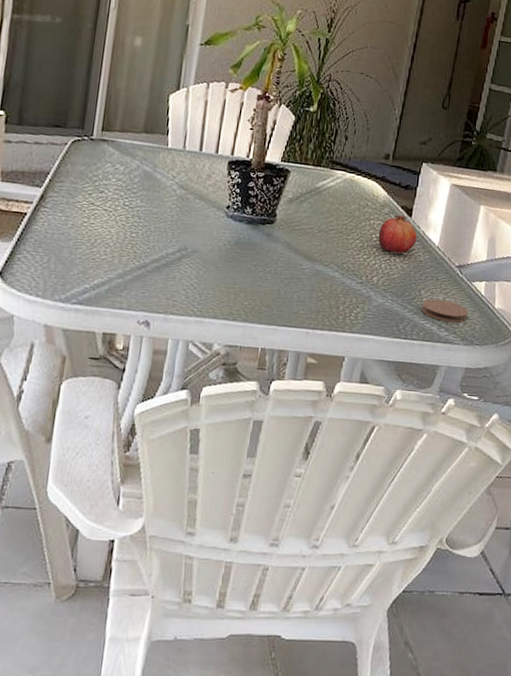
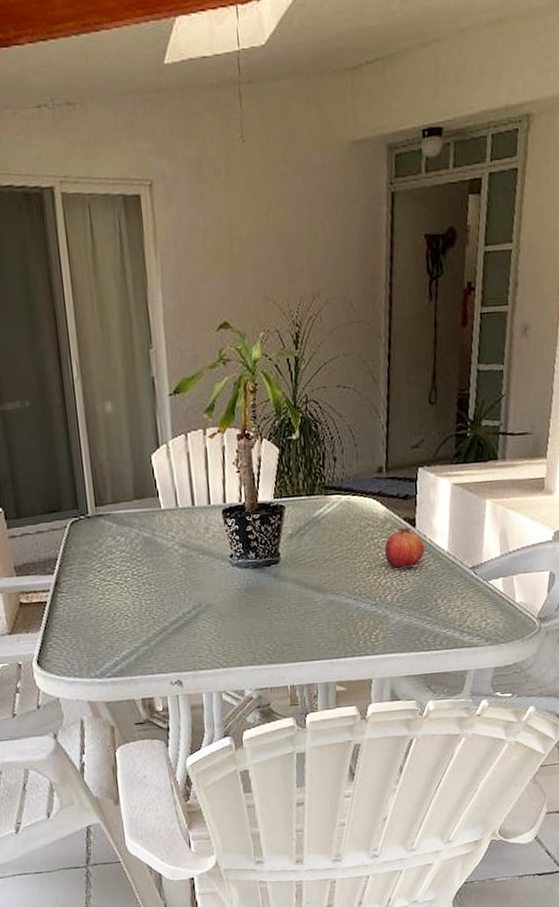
coaster: present [420,298,469,323] -> none [440,604,490,626]

